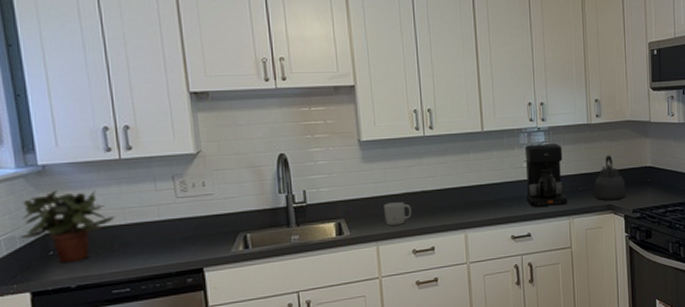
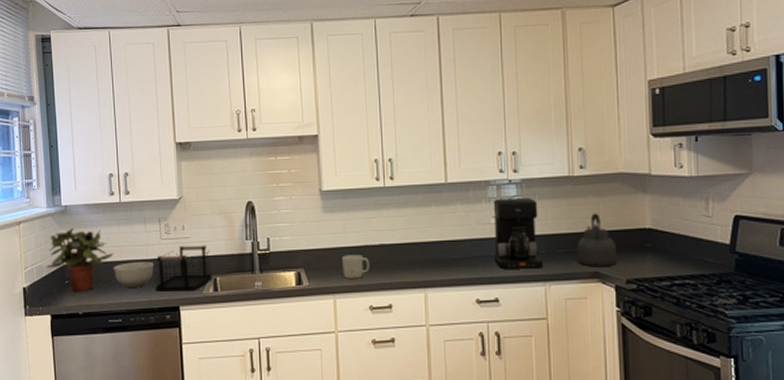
bowl: none [115,222,169,253] -> present [113,261,154,287]
dish rack: none [168,201,242,254] -> present [154,245,212,292]

